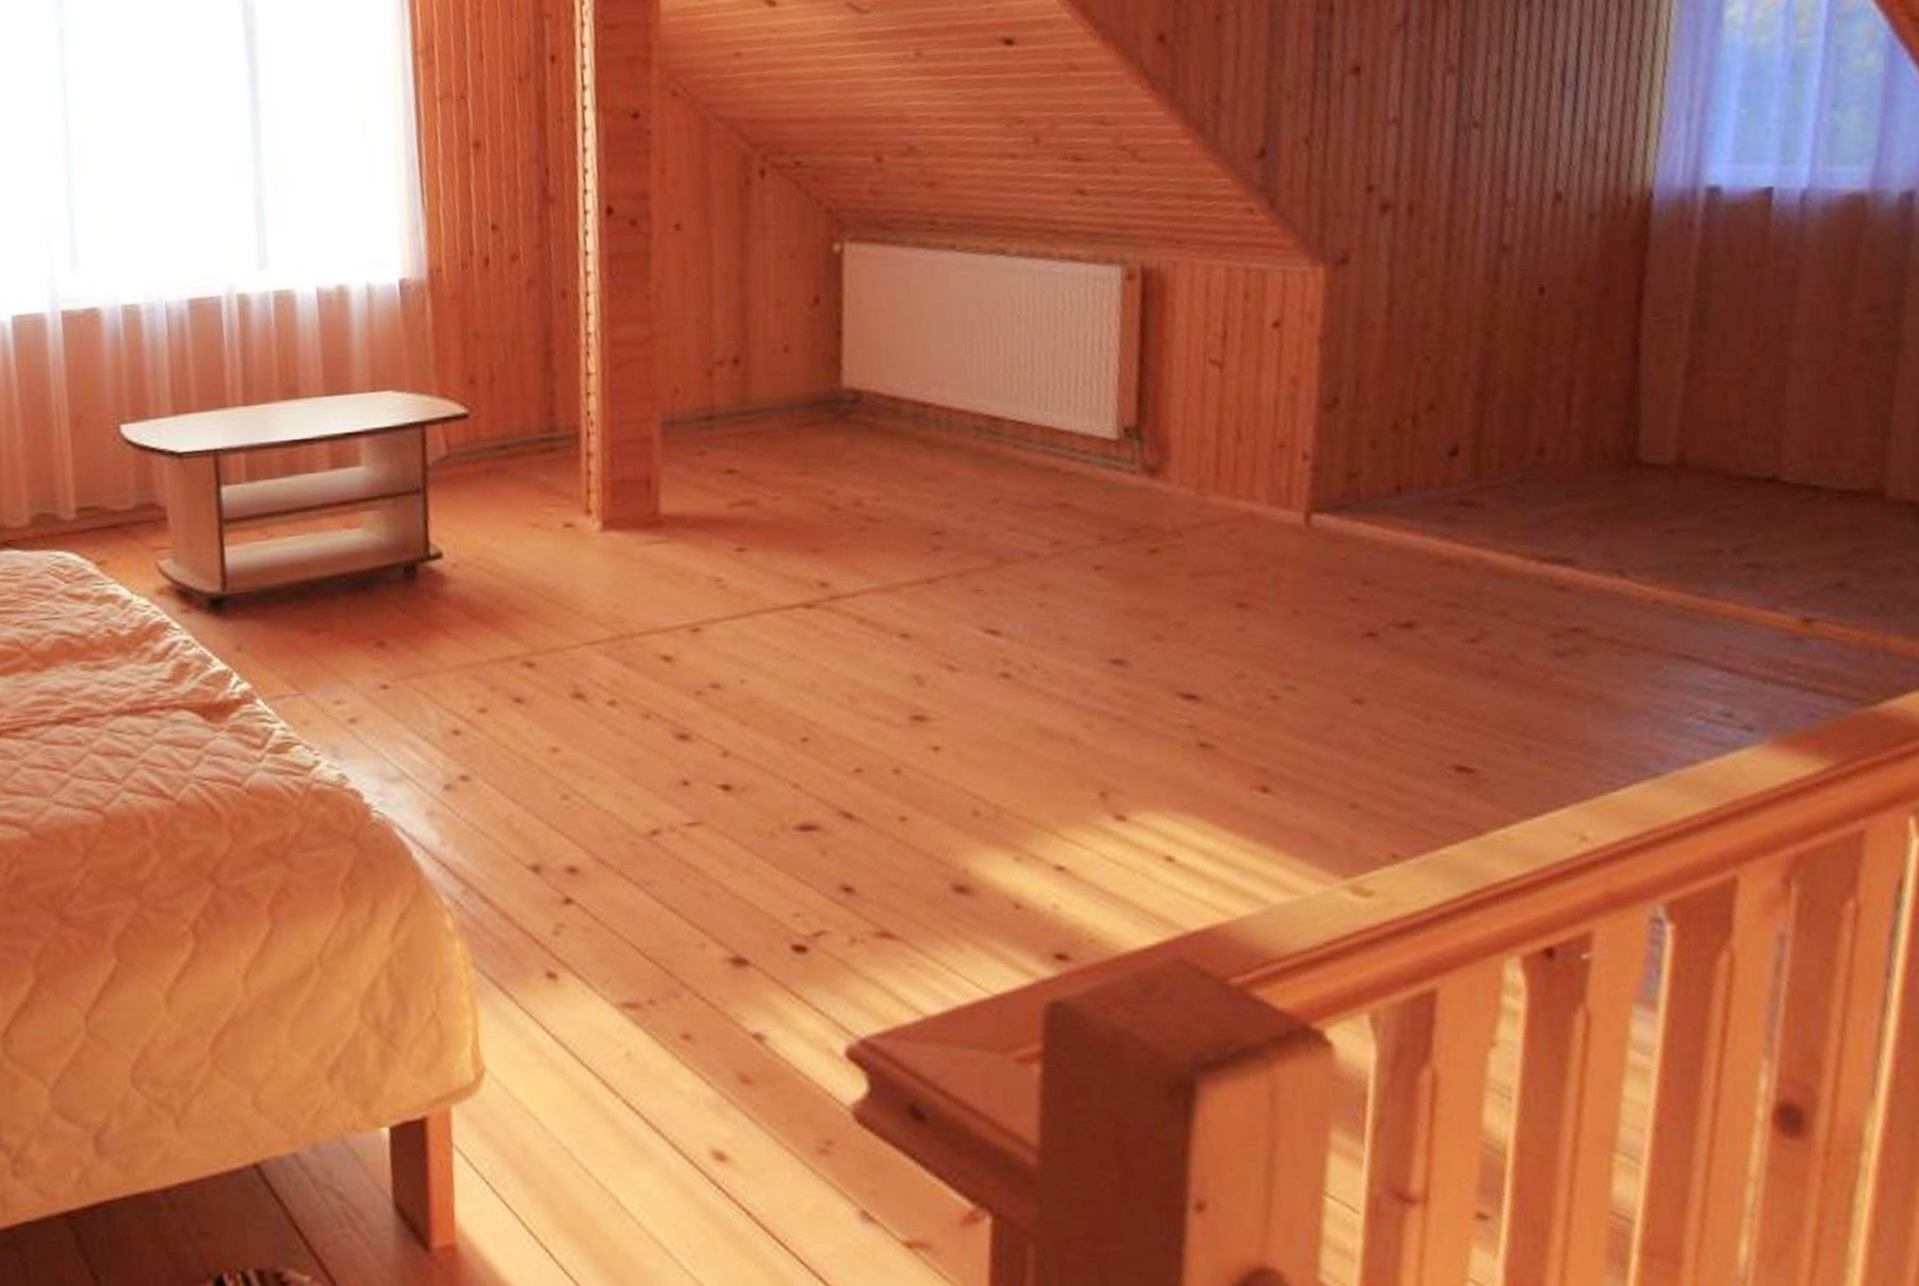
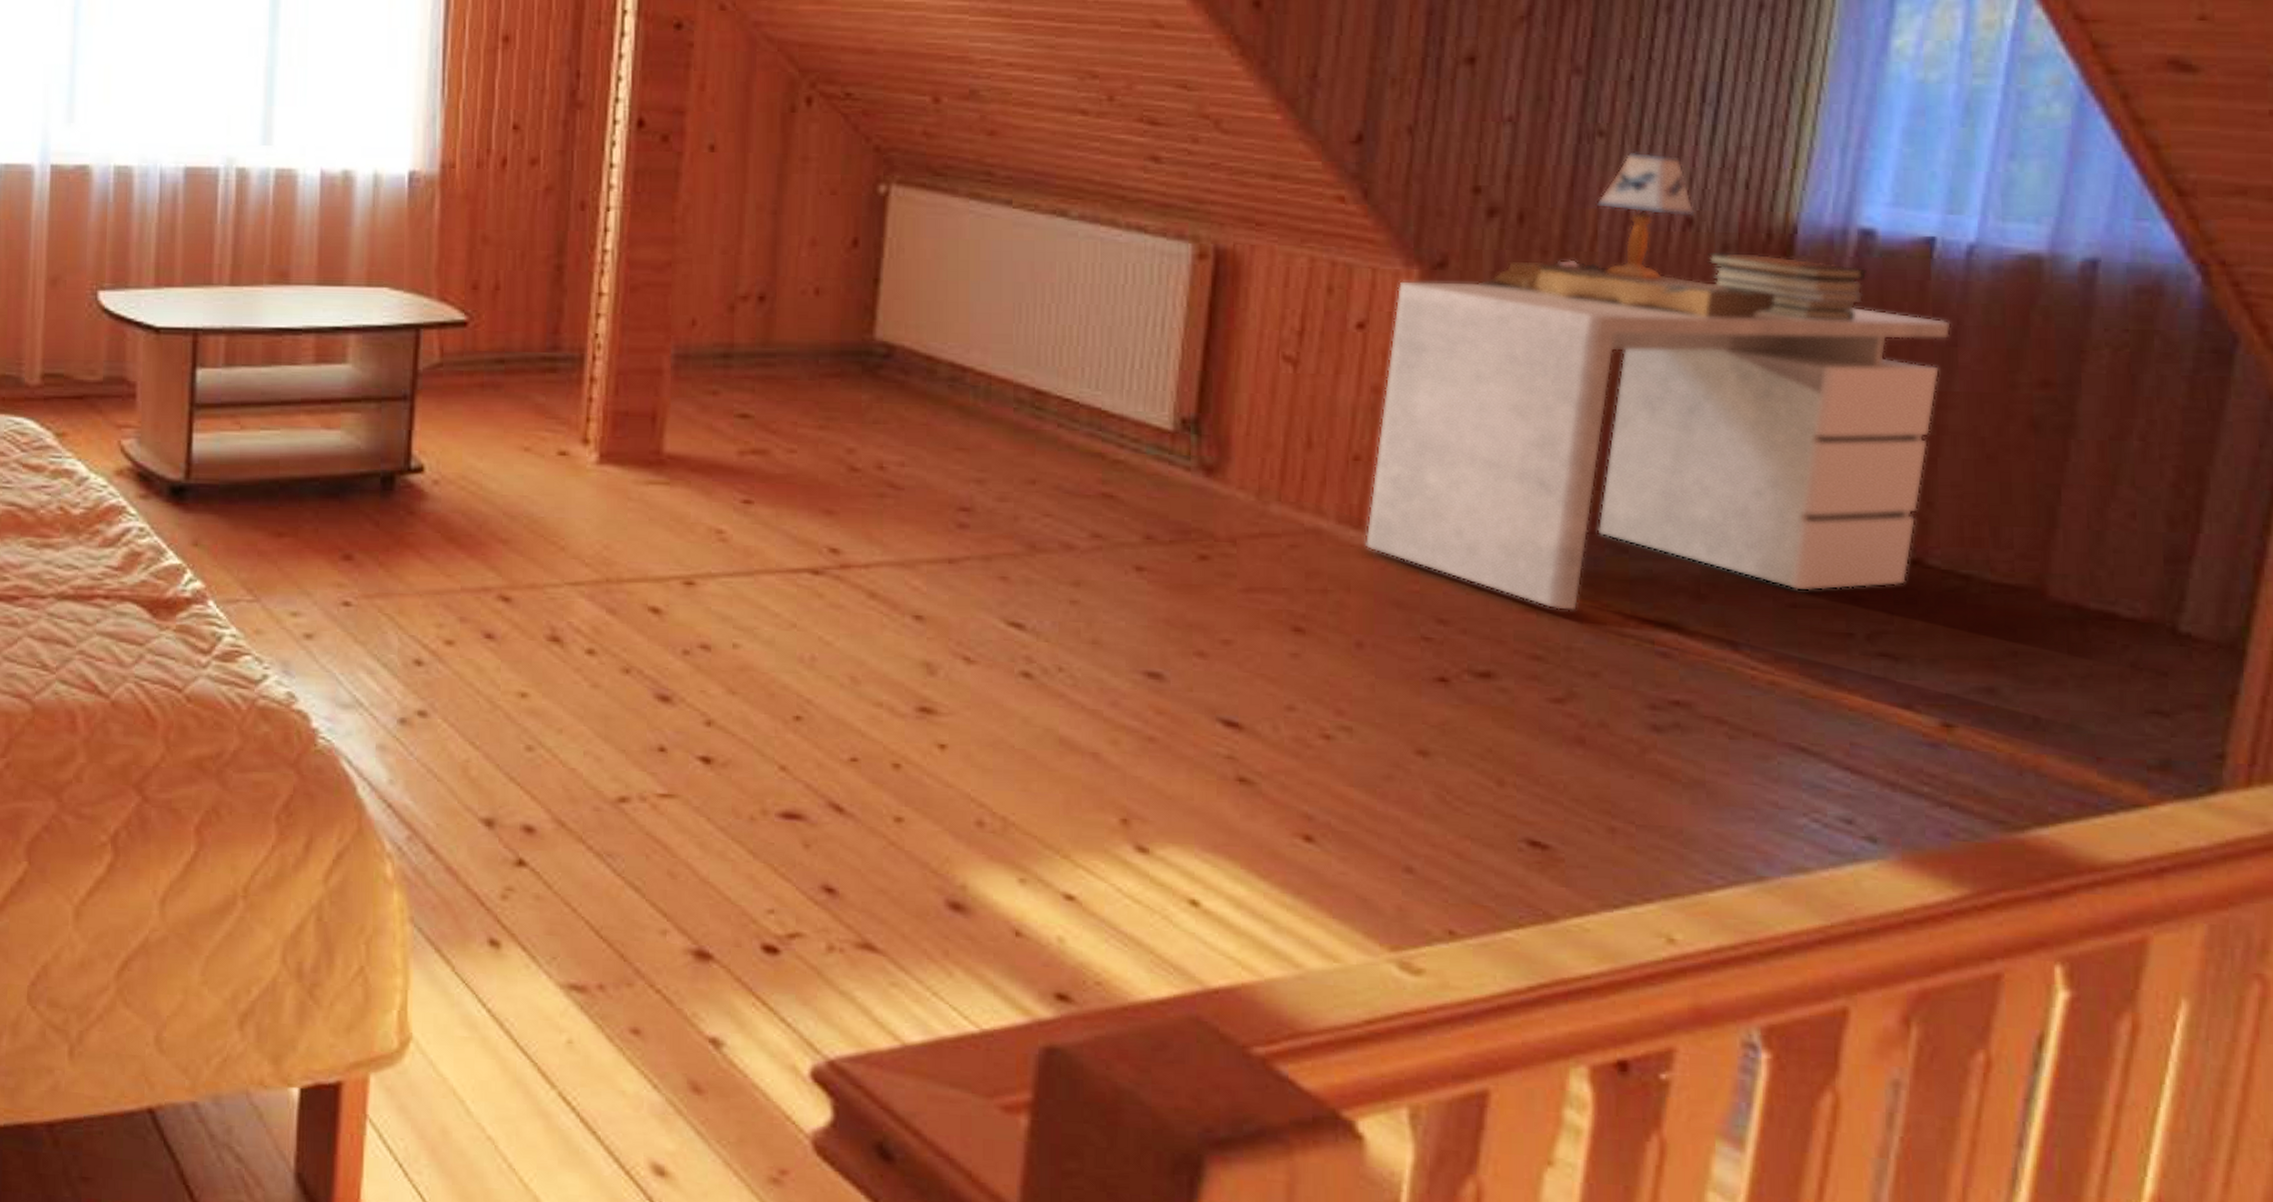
desk: none [1294,257,1791,561] -> present [1364,280,1951,612]
table lamp: none [1375,137,1638,283] -> present [1476,152,1776,319]
book stack: none [1575,218,1716,274] -> present [1705,251,1868,321]

